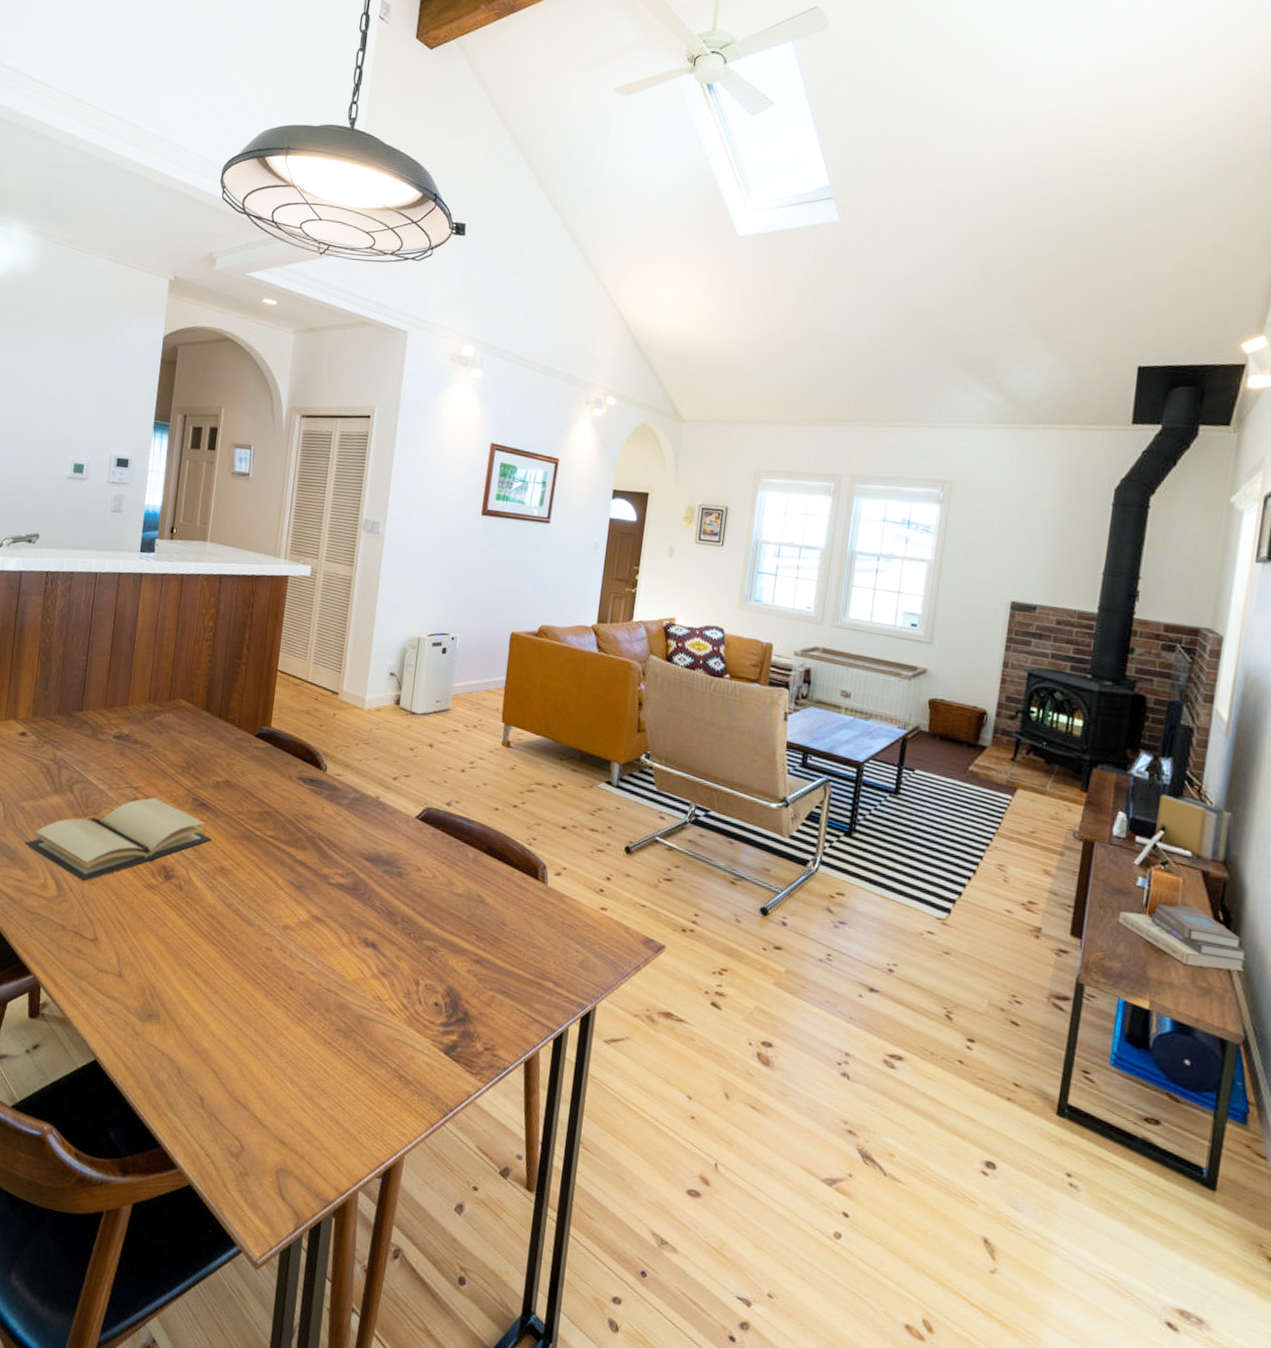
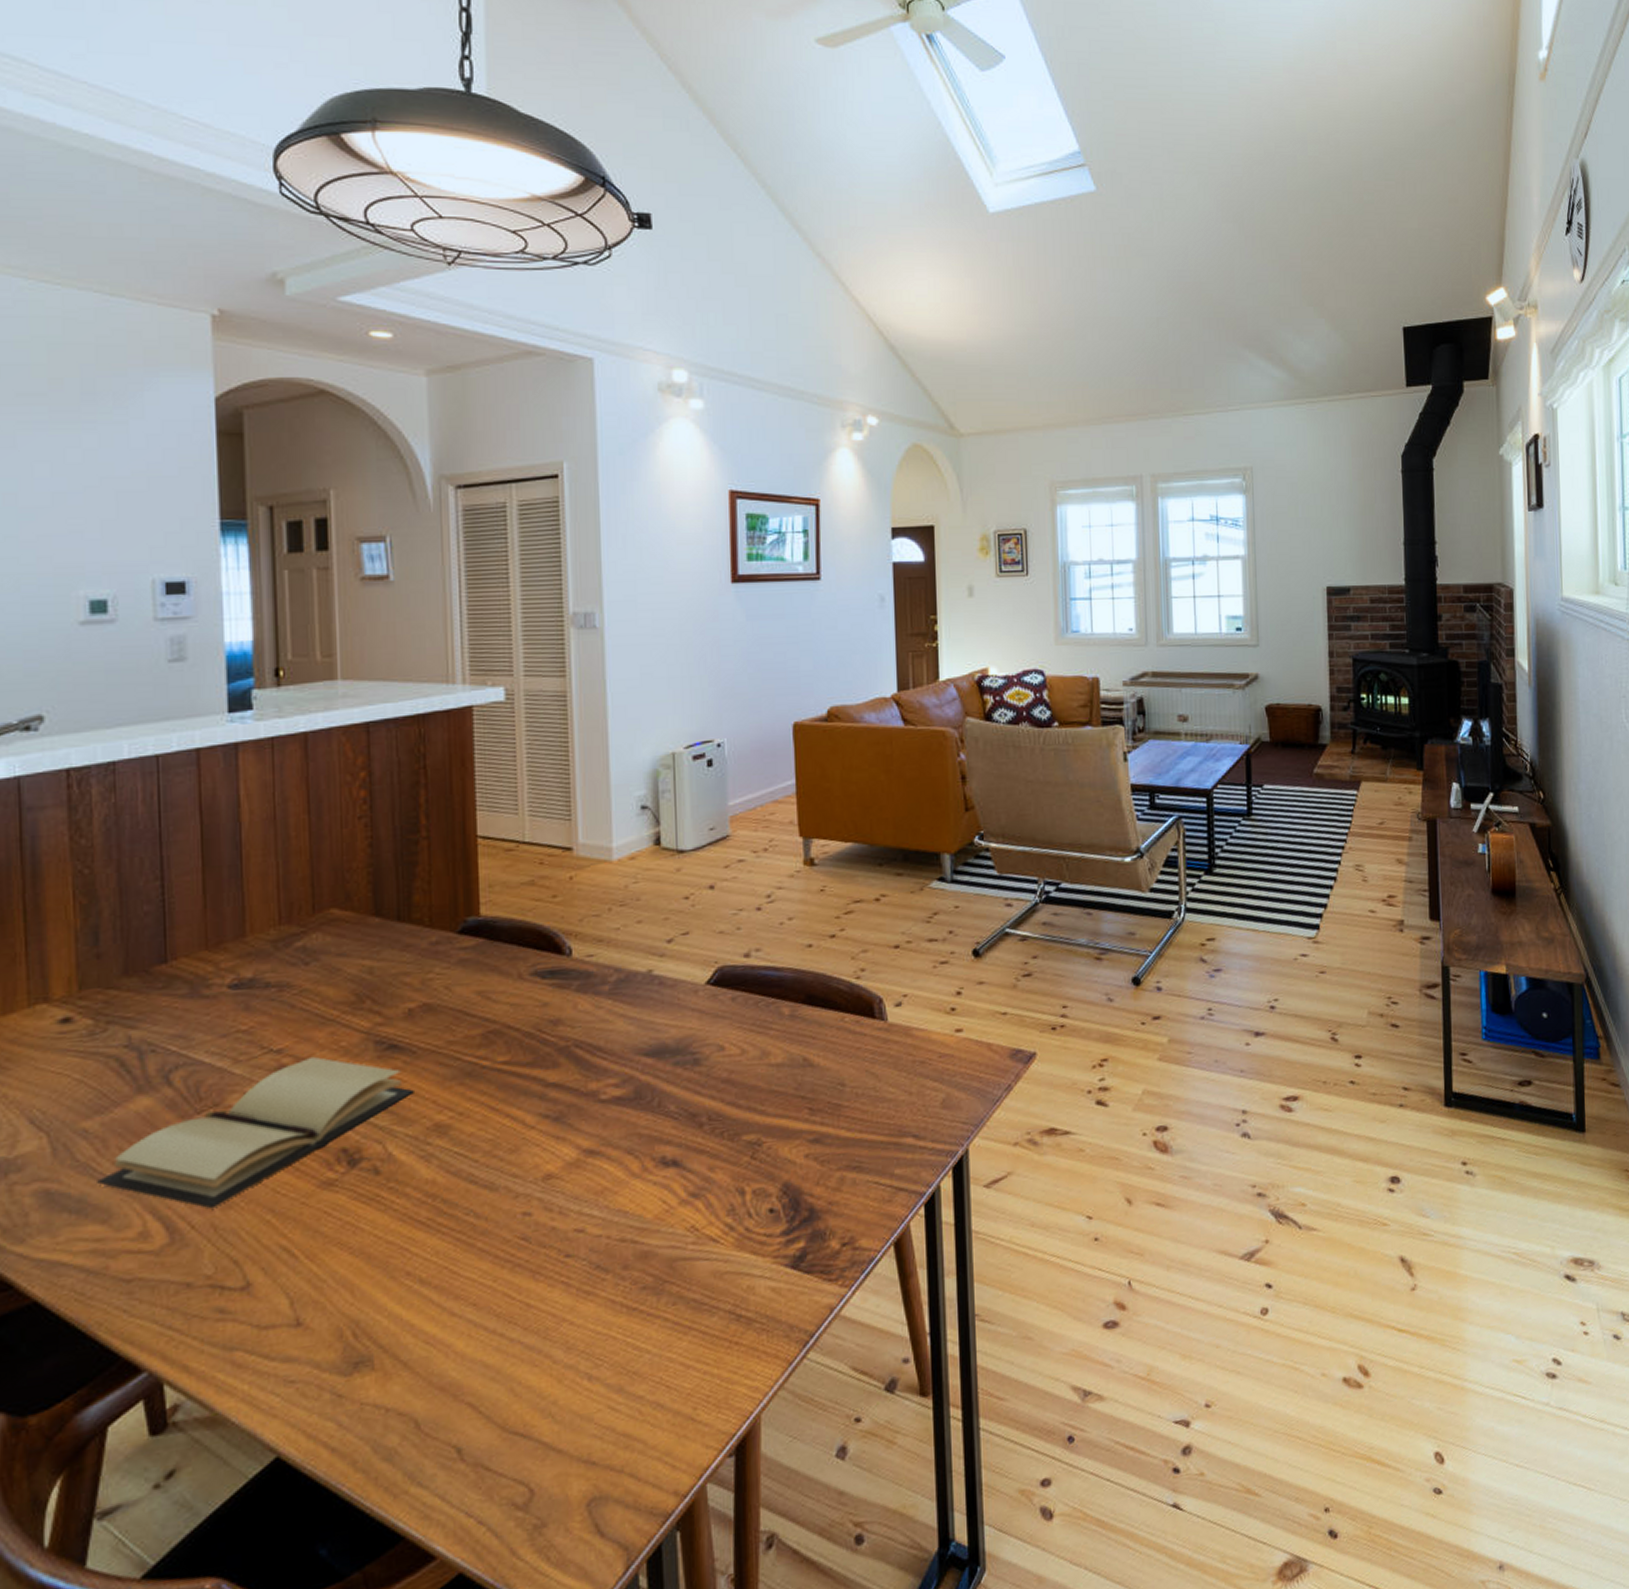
books: present [1117,901,1246,972] -> none [1467,861,1576,921]
books: present [1155,794,1235,863] -> none [1485,753,1553,815]

